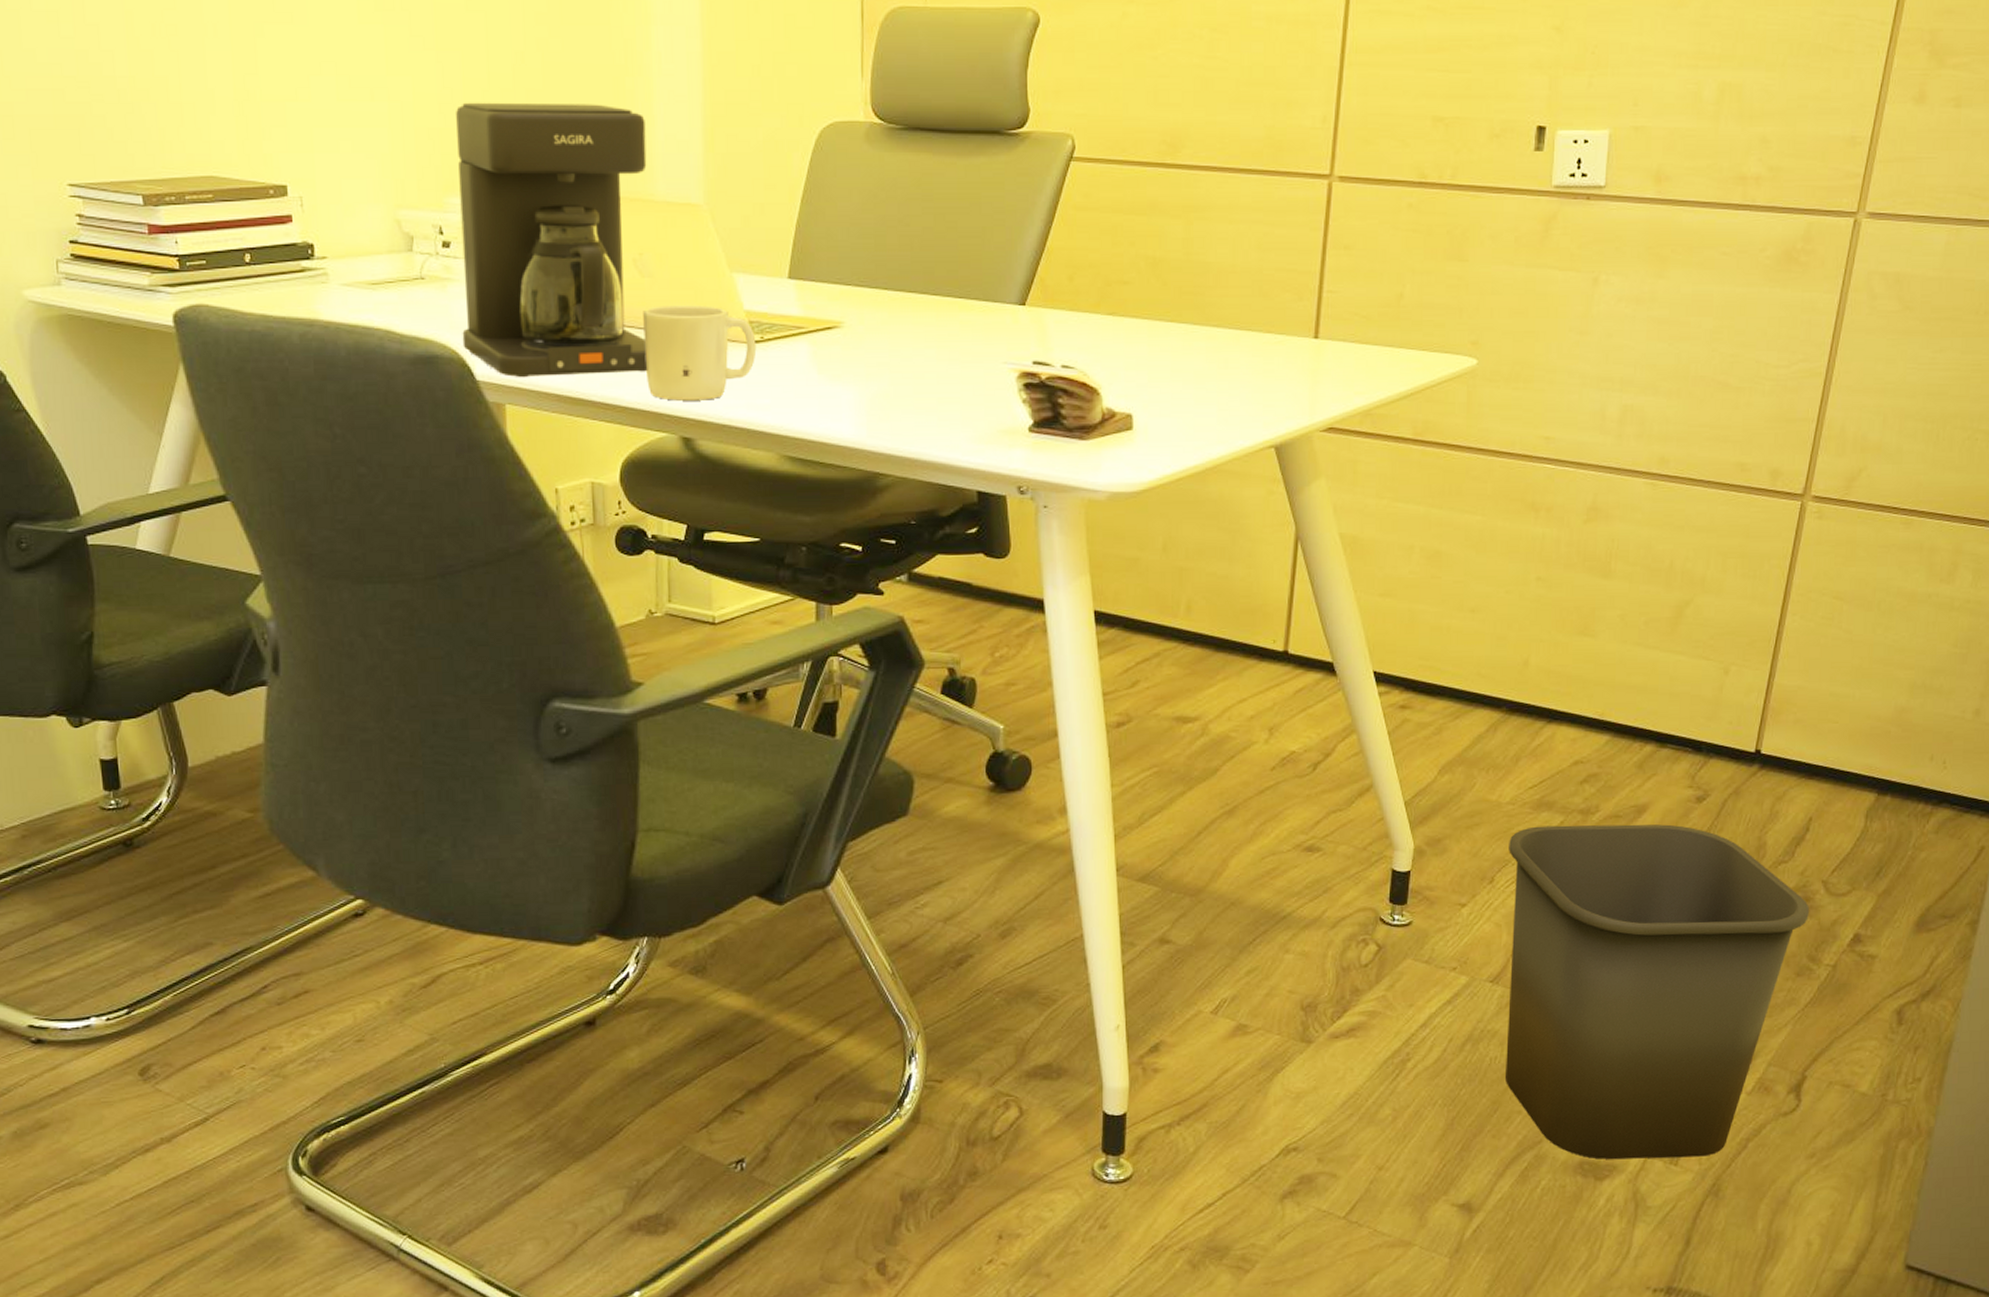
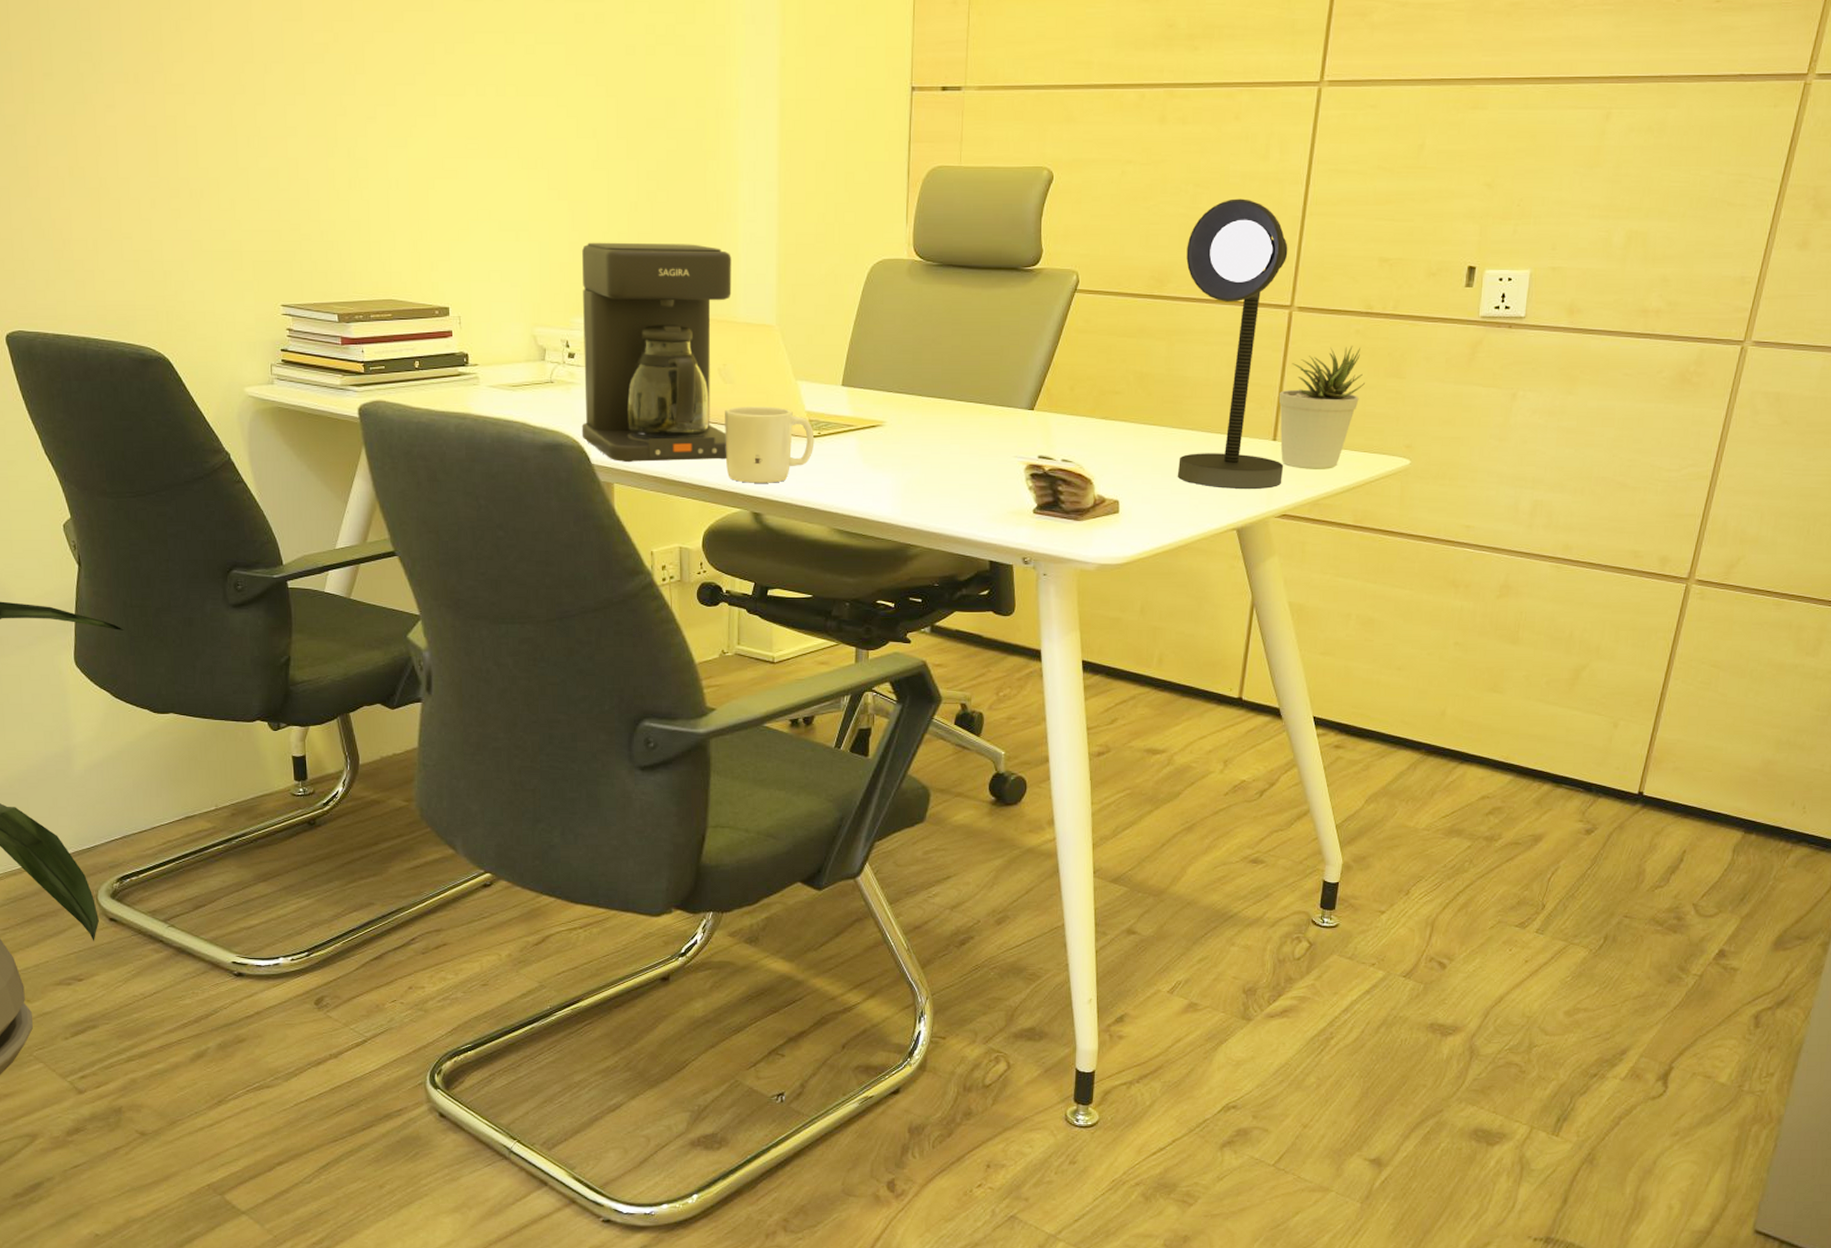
desk lamp: none [1201,46,1329,397] -> present [1177,198,1288,489]
potted plant: none [1319,223,1422,373] -> present [1278,346,1366,469]
waste bin: present [1506,824,1809,1160] -> none [1413,849,1681,1130]

